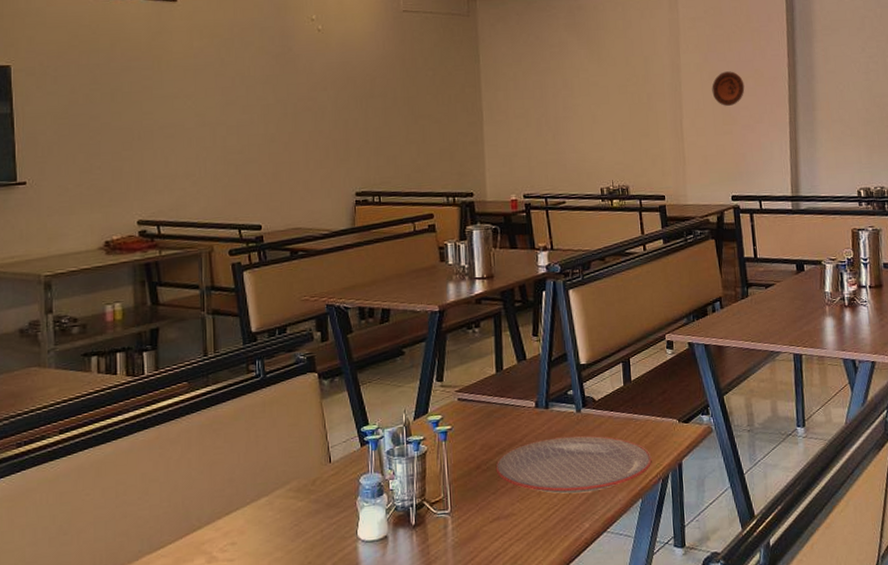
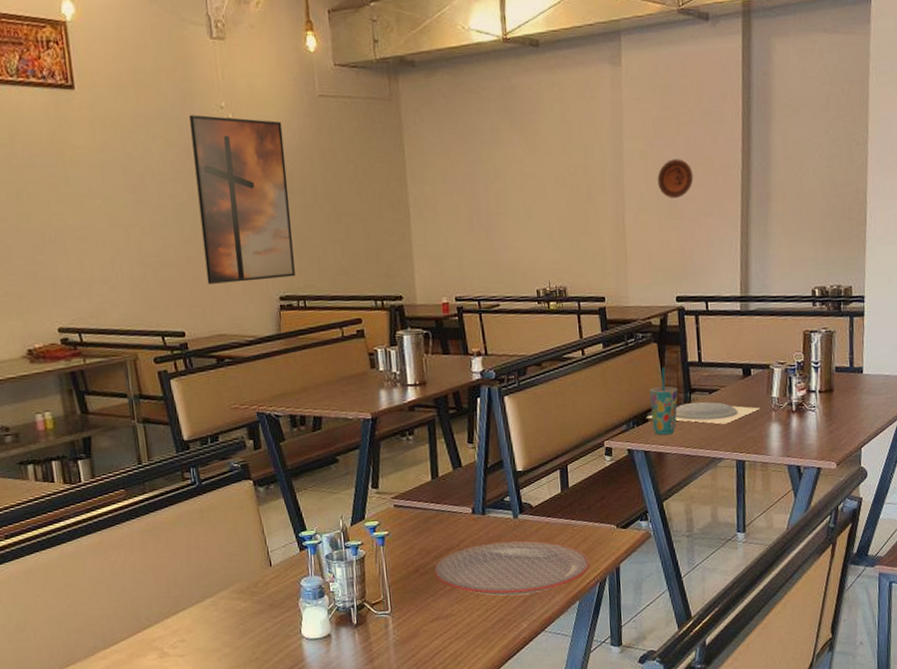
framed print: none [282,26,372,180] -> present [189,114,295,284]
bowl: none [706,296,814,318] -> present [647,402,760,424]
cup: none [709,262,736,329] -> present [650,367,678,436]

